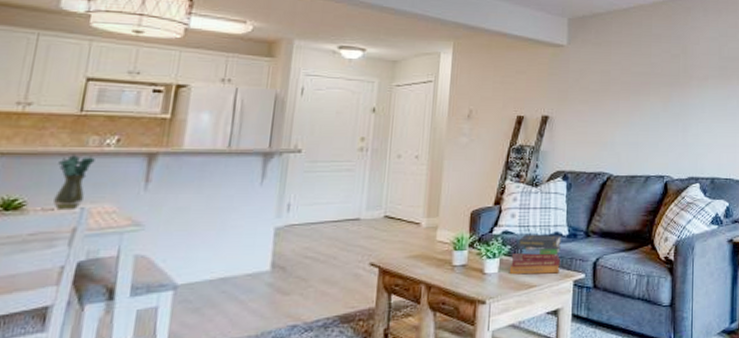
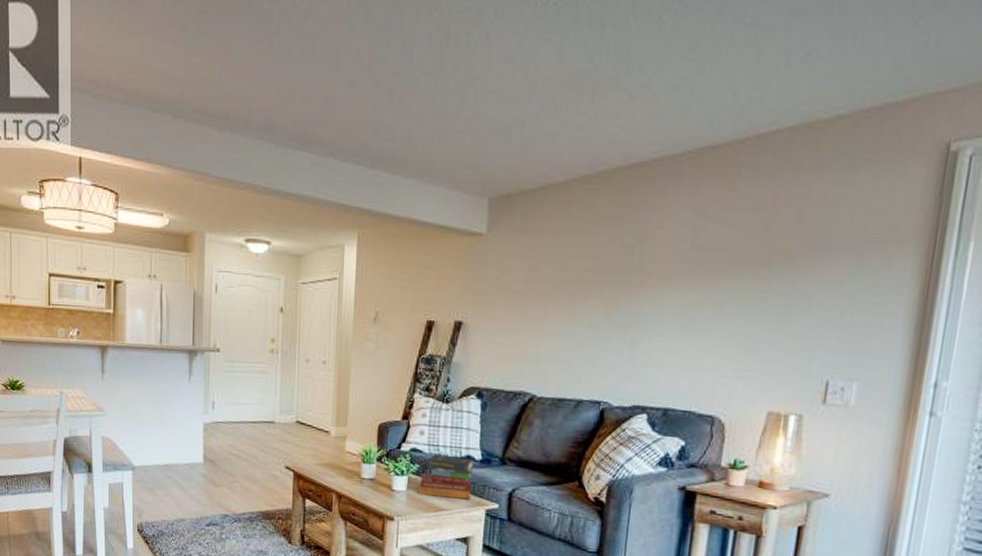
vase: present [53,154,95,211] -> none [40,343,64,394]

